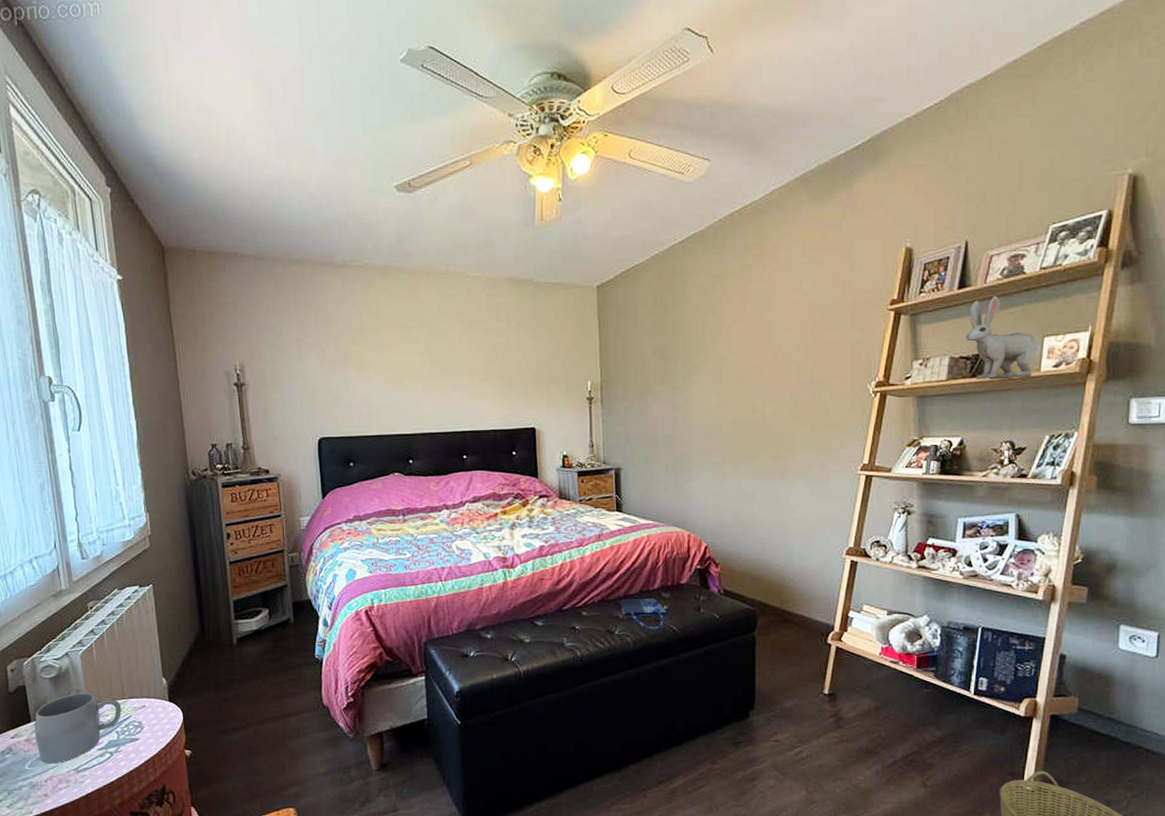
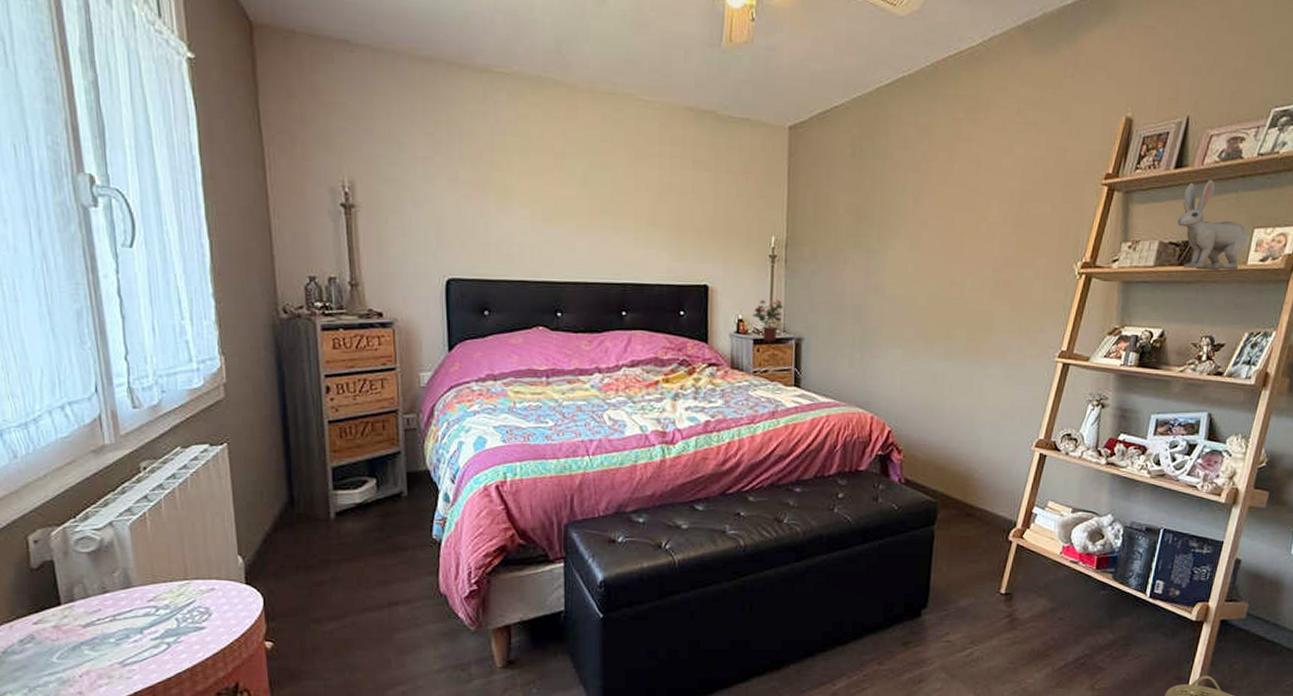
mug: present [33,693,122,764] -> none [64,571,184,656]
potted flower: none [576,435,602,473] -> present [753,299,783,342]
shopping bag: present [620,599,668,637] -> none [791,484,843,527]

